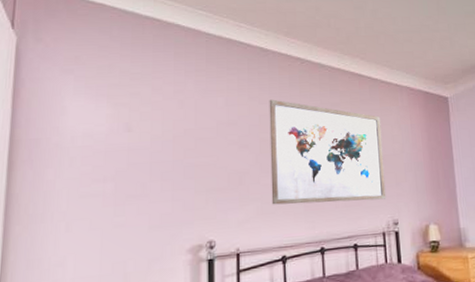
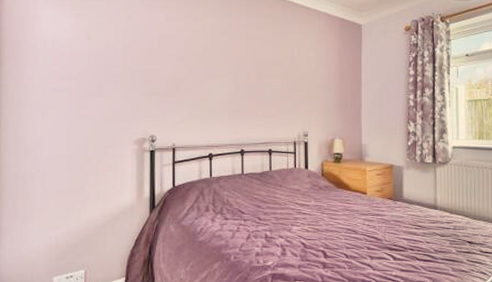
wall art: present [269,99,387,205] -> none [202,18,299,113]

